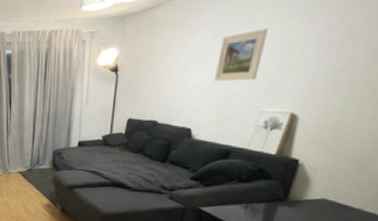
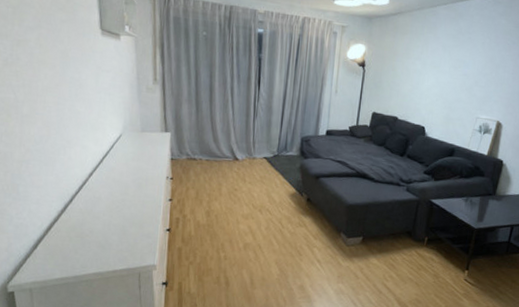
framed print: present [213,29,268,82] -> none [442,48,481,91]

